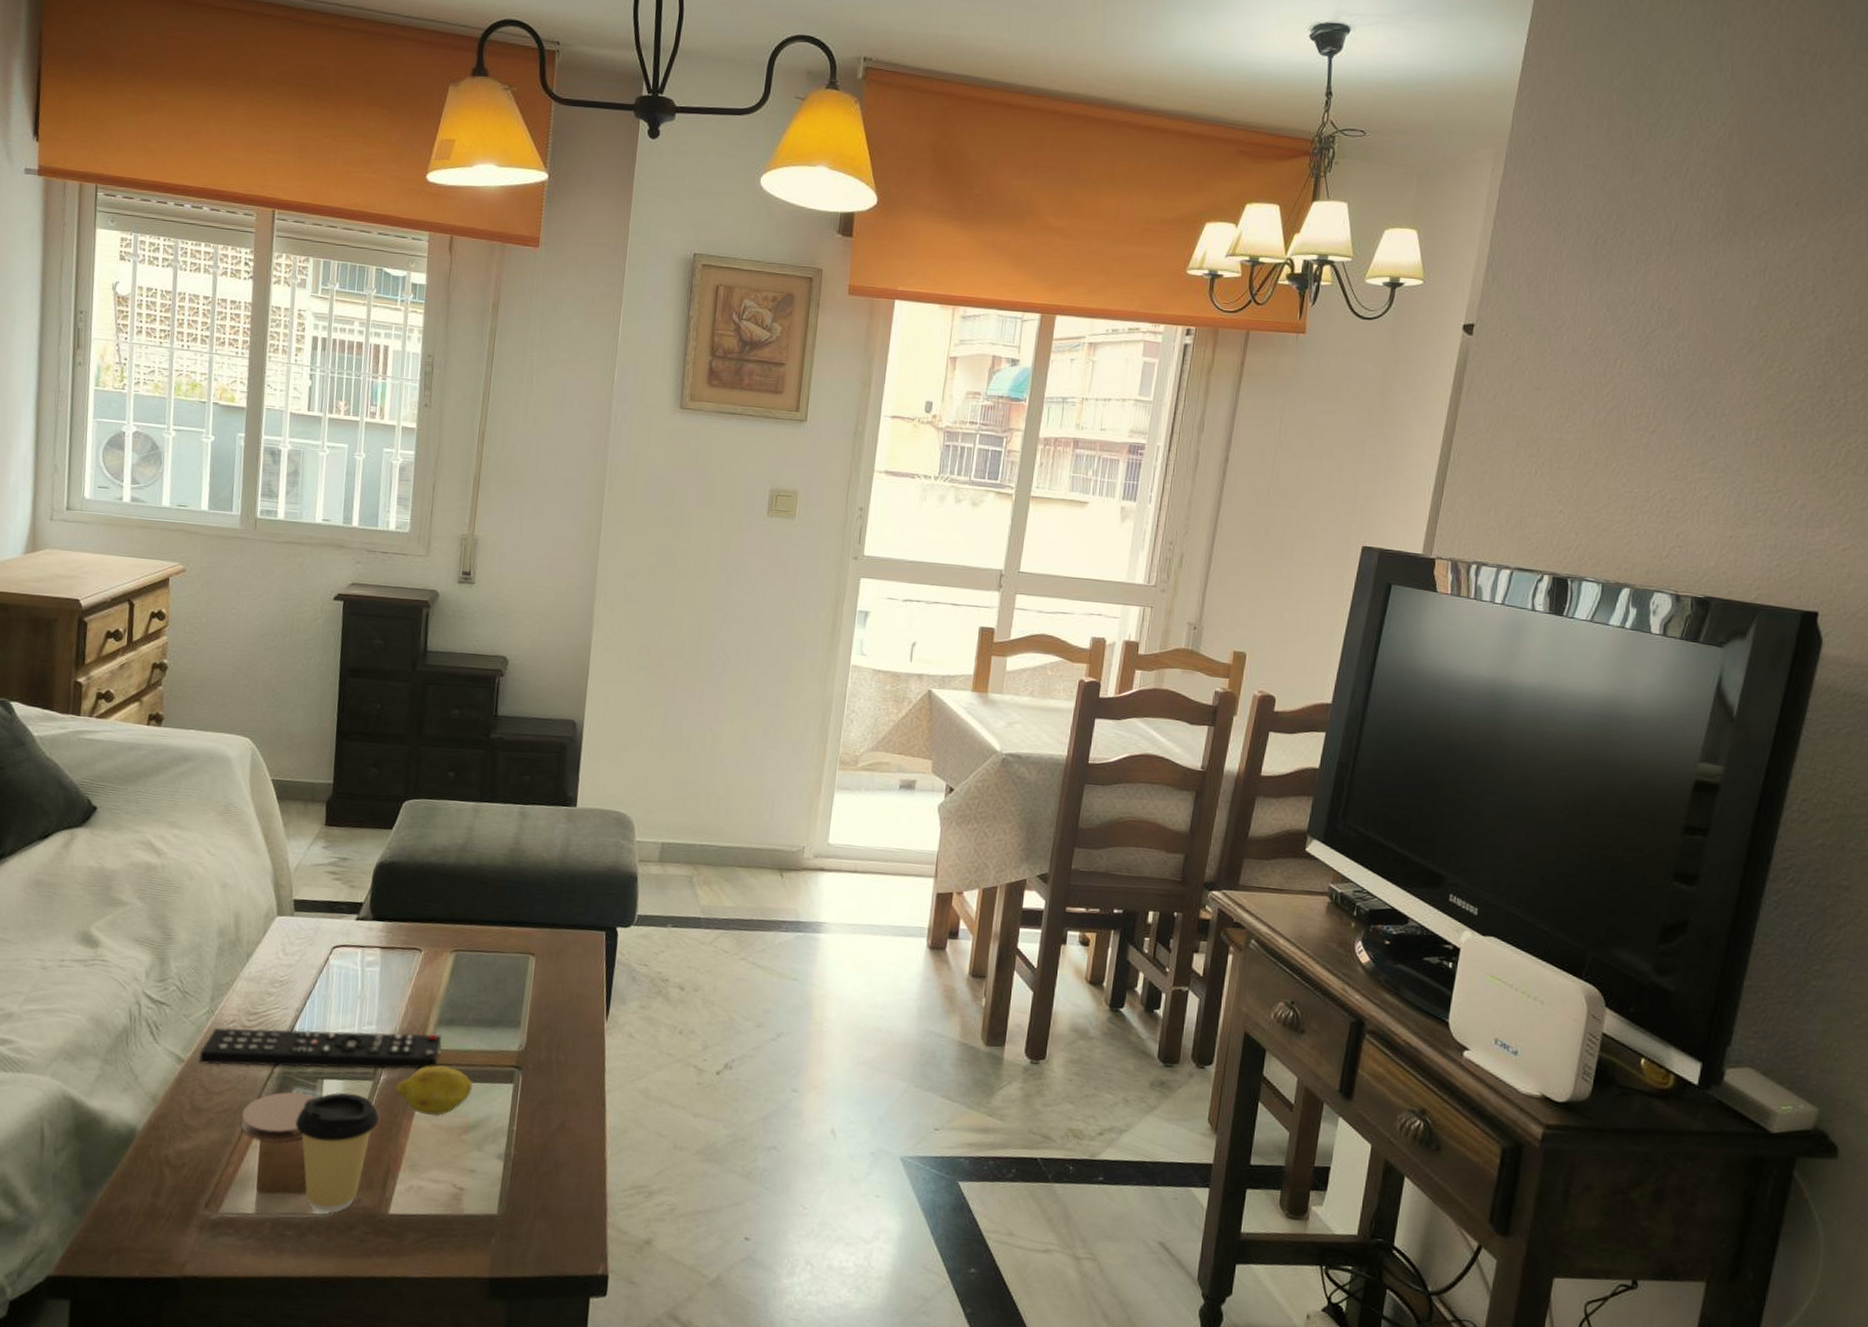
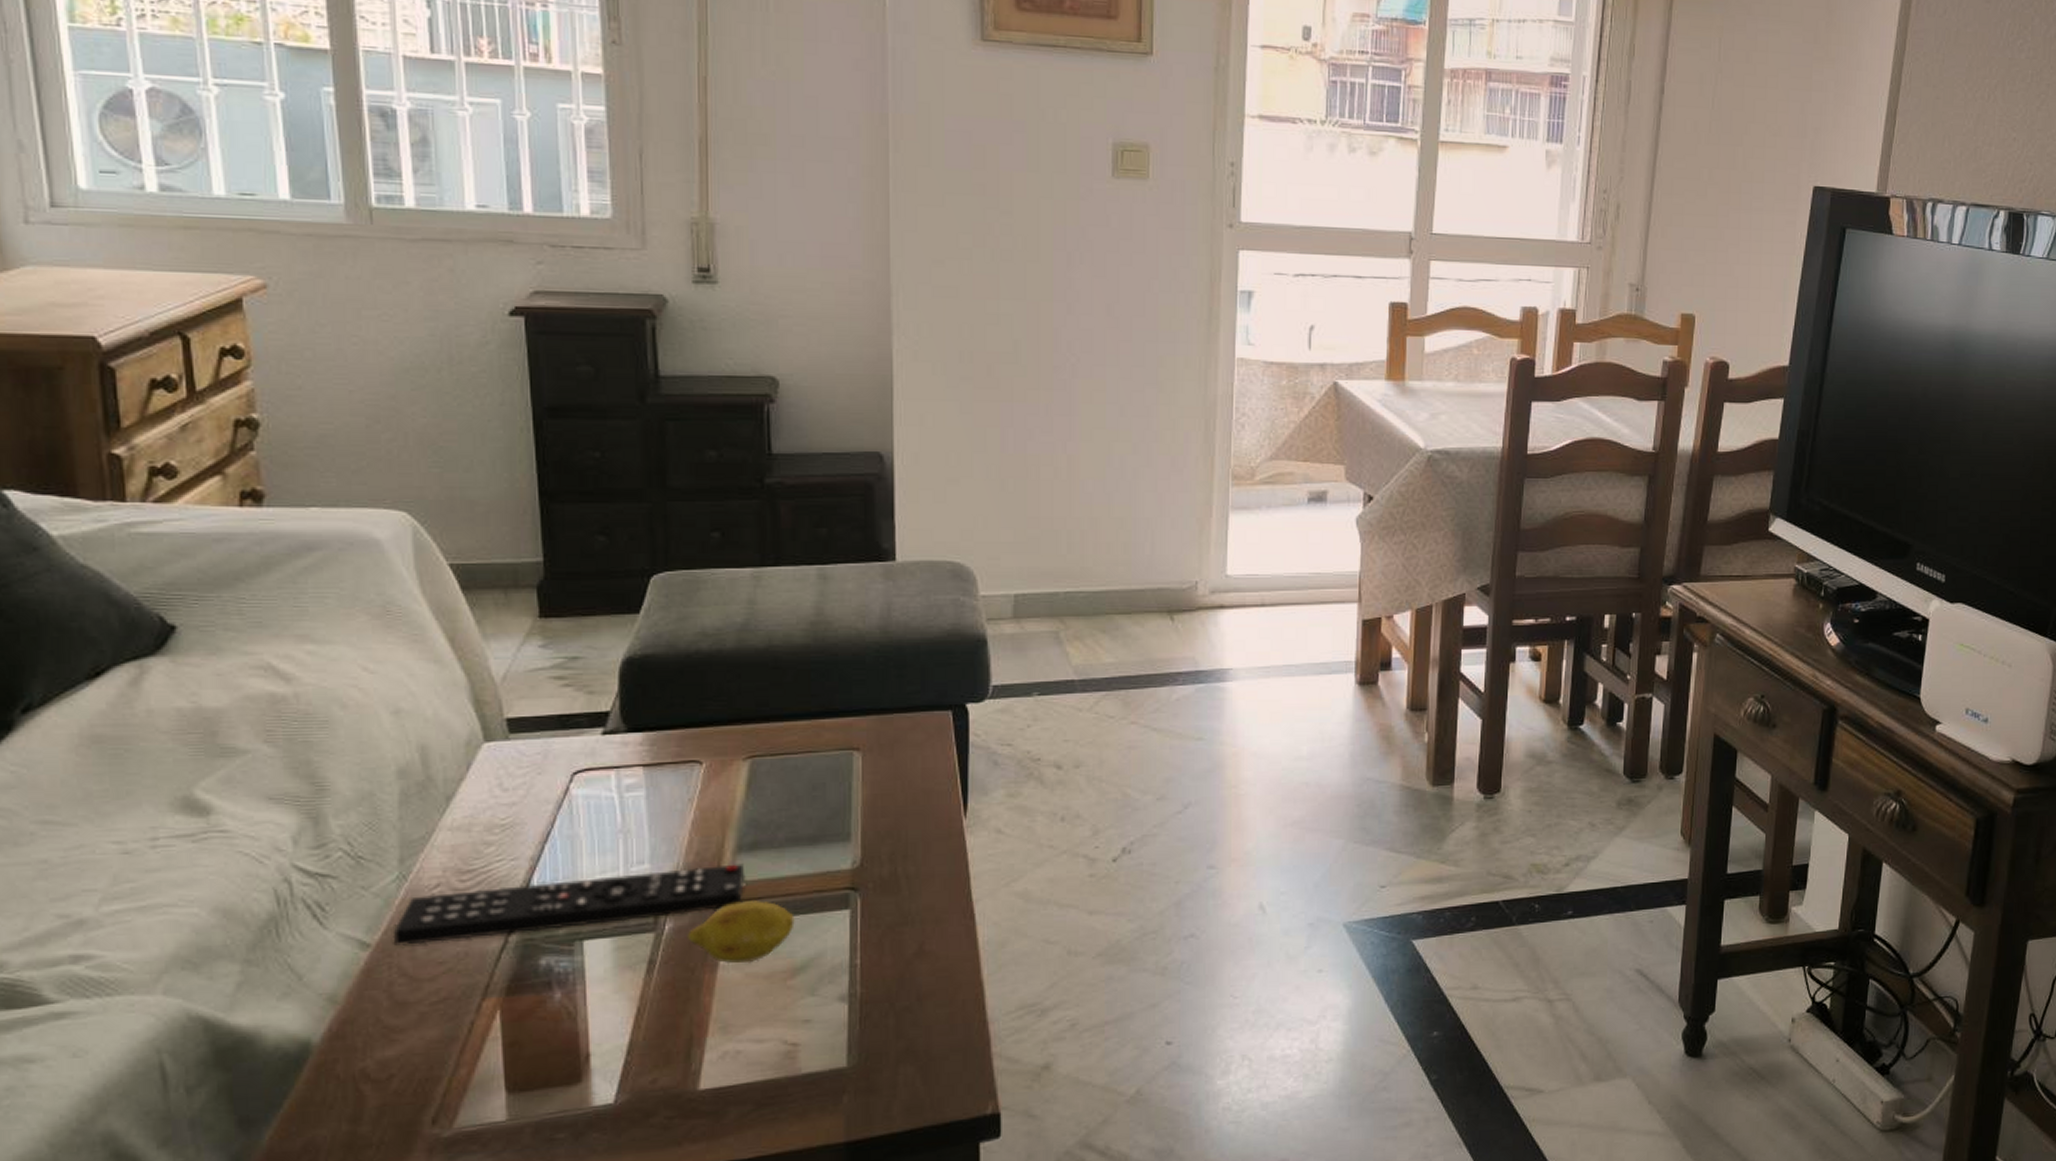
coaster: present [241,1092,317,1142] -> none [469,961,576,1029]
coffee cup: present [295,1092,379,1214] -> none [550,951,670,1104]

